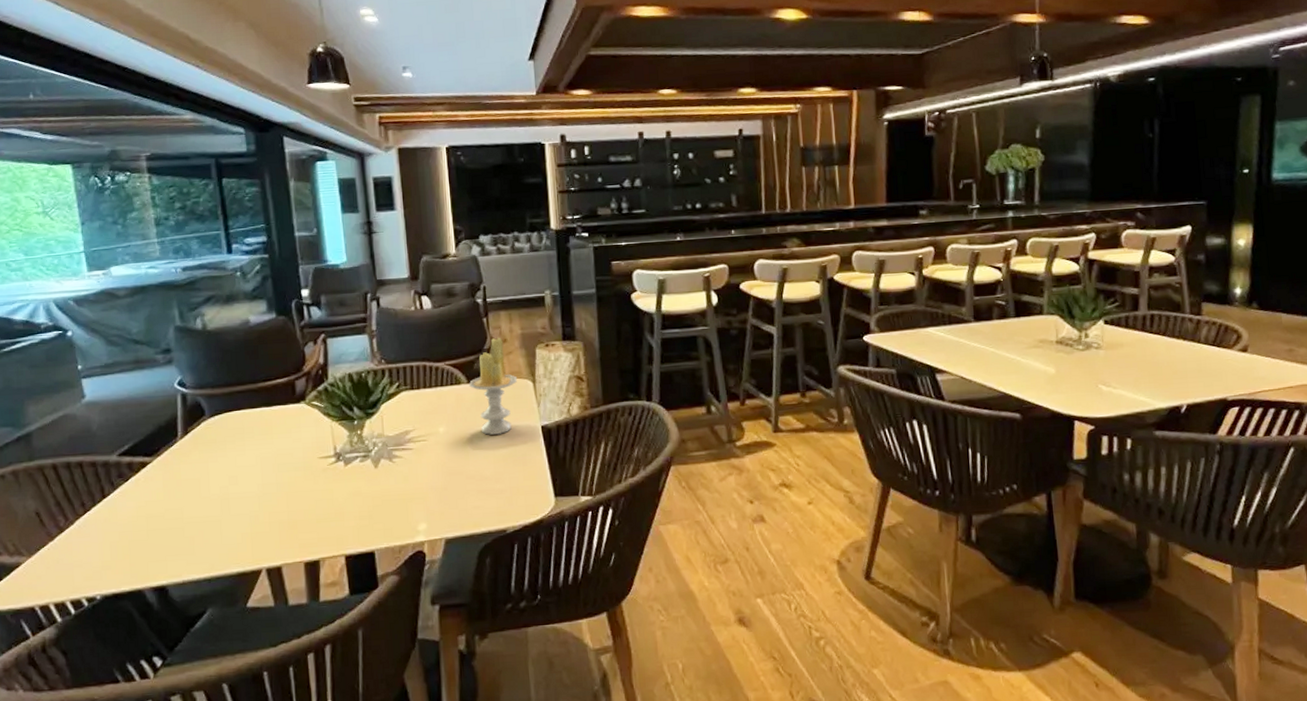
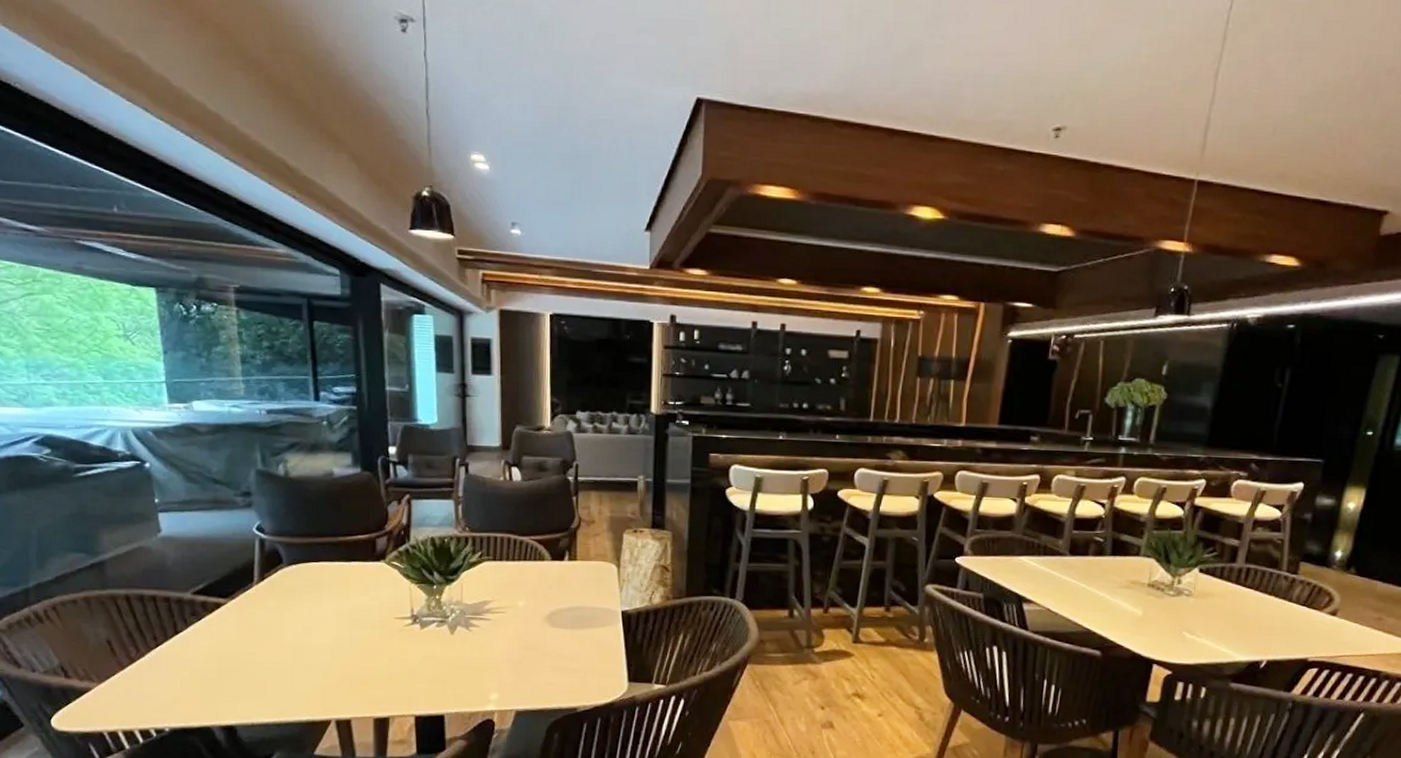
candle: present [469,337,517,435] -> none [553,517,601,615]

